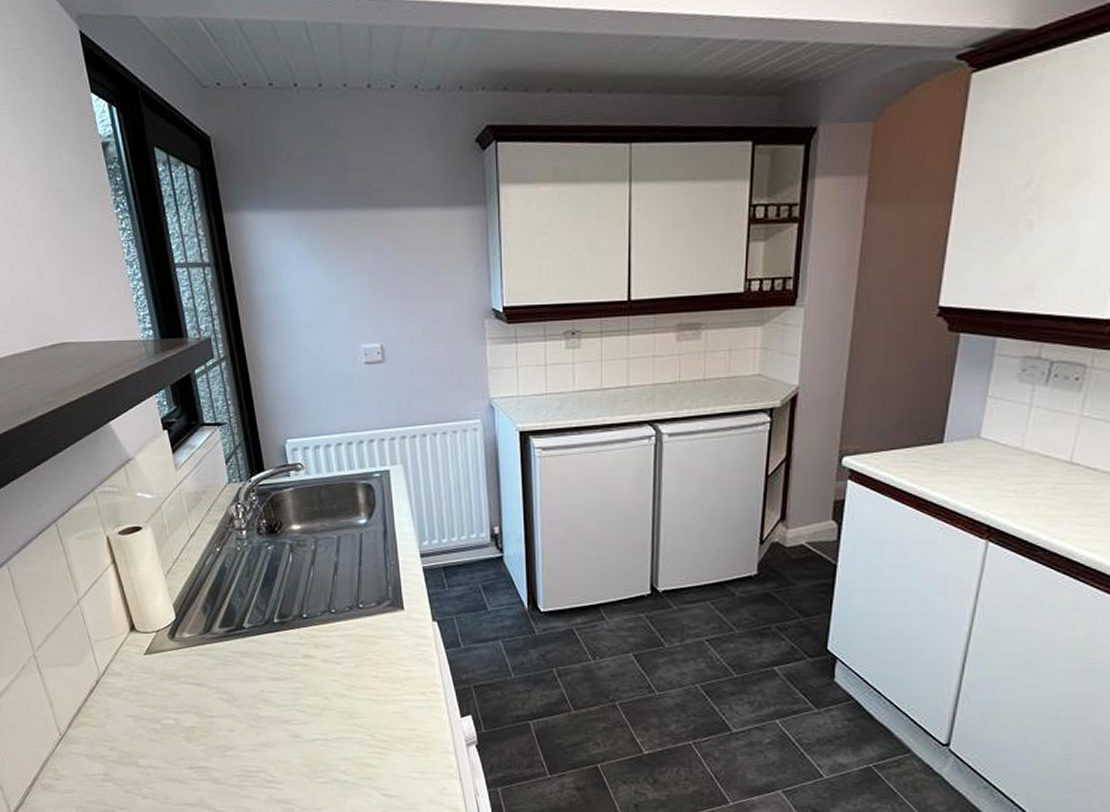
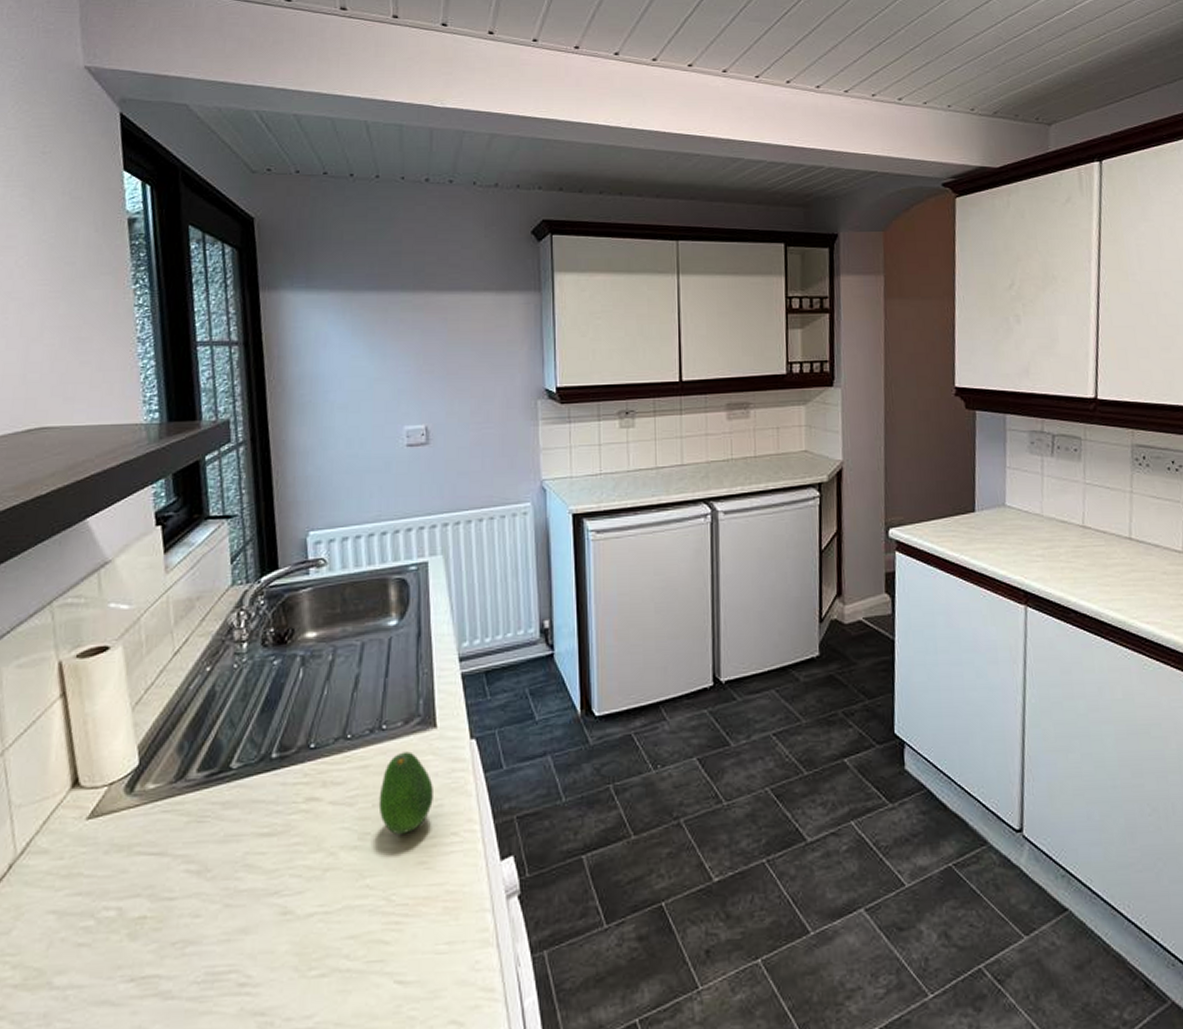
fruit: none [360,627,404,689] -> present [378,751,433,834]

